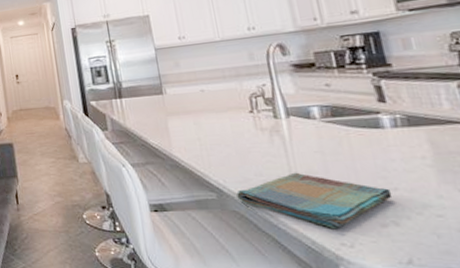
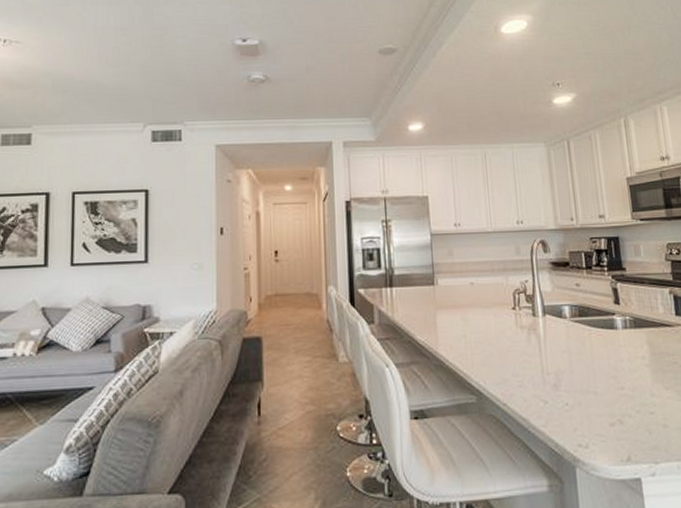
dish towel: present [236,172,393,228] -> none [495,372,620,429]

